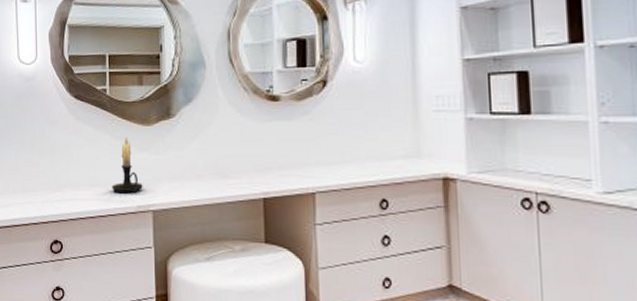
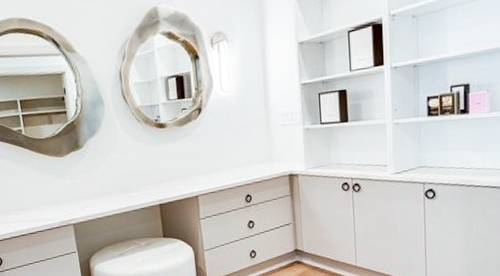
candle holder: present [112,135,143,194] -> none [37,166,63,214]

